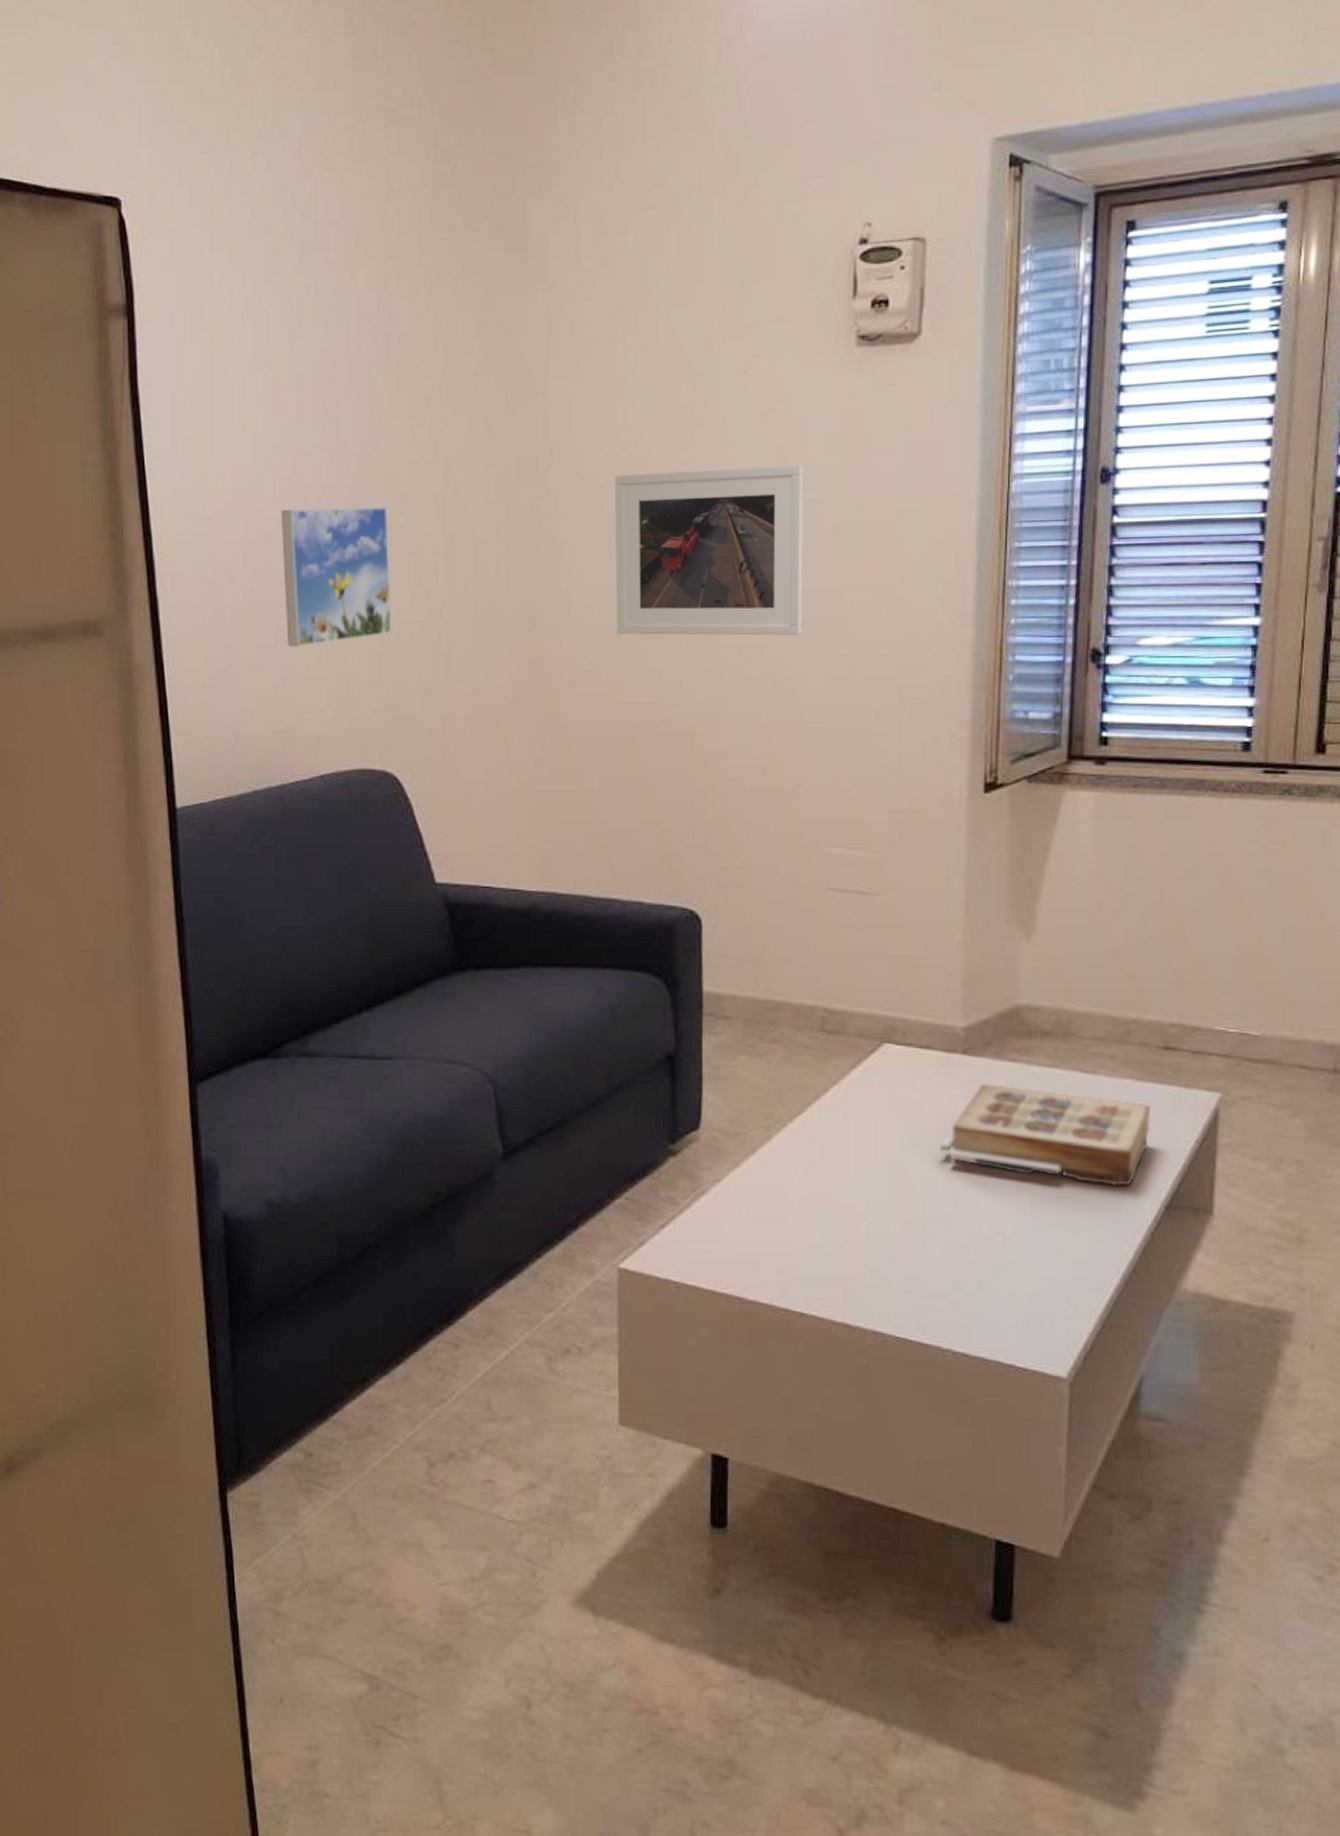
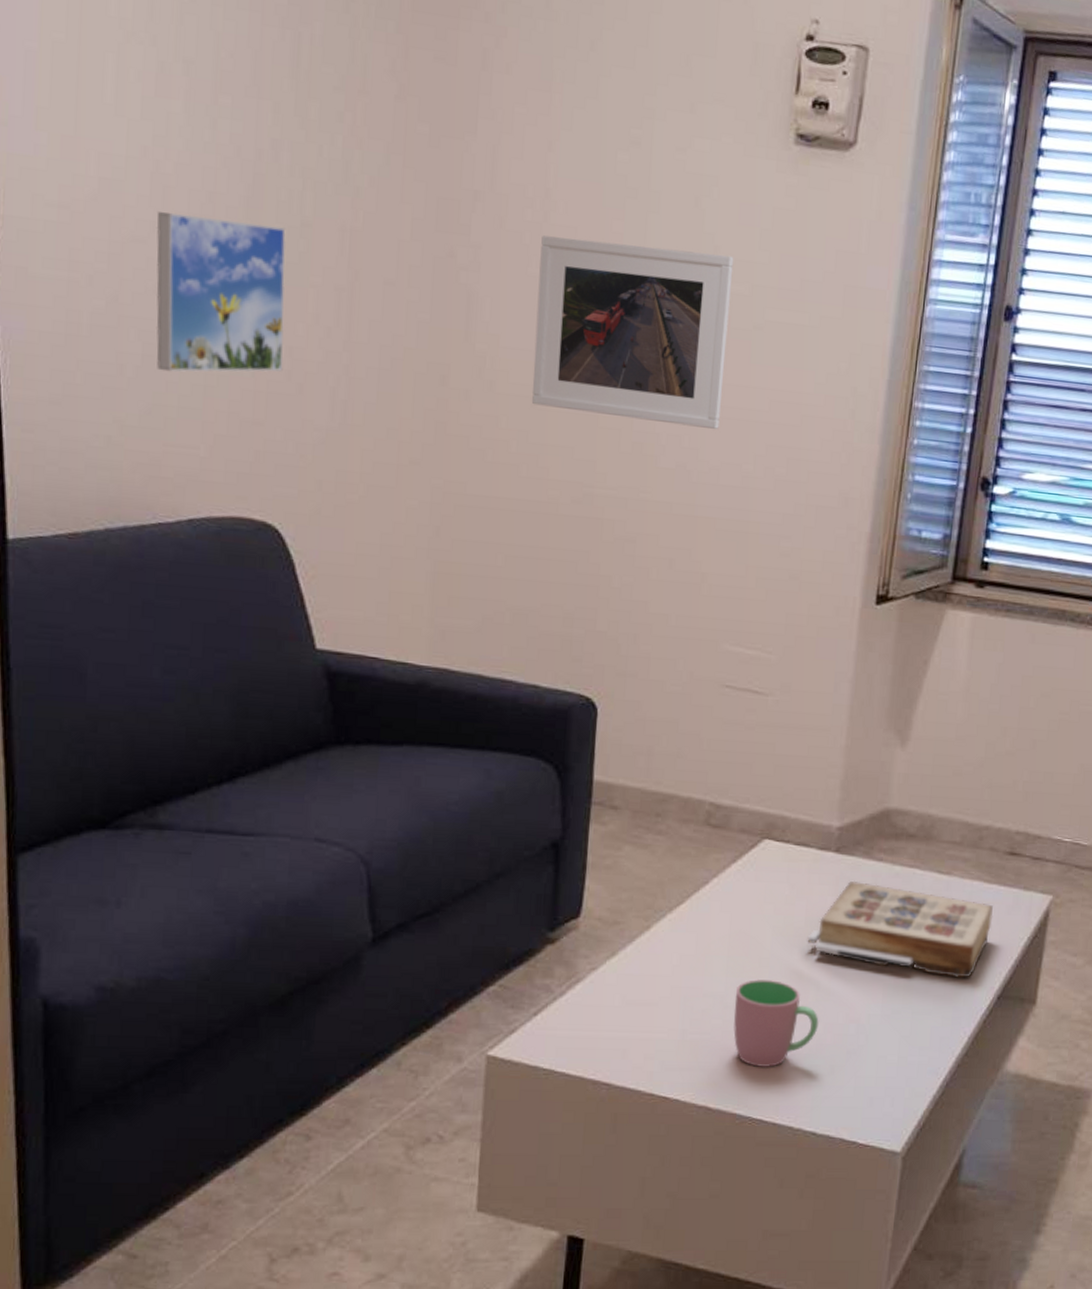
cup: none [866,1190,960,1284] -> present [733,979,819,1068]

